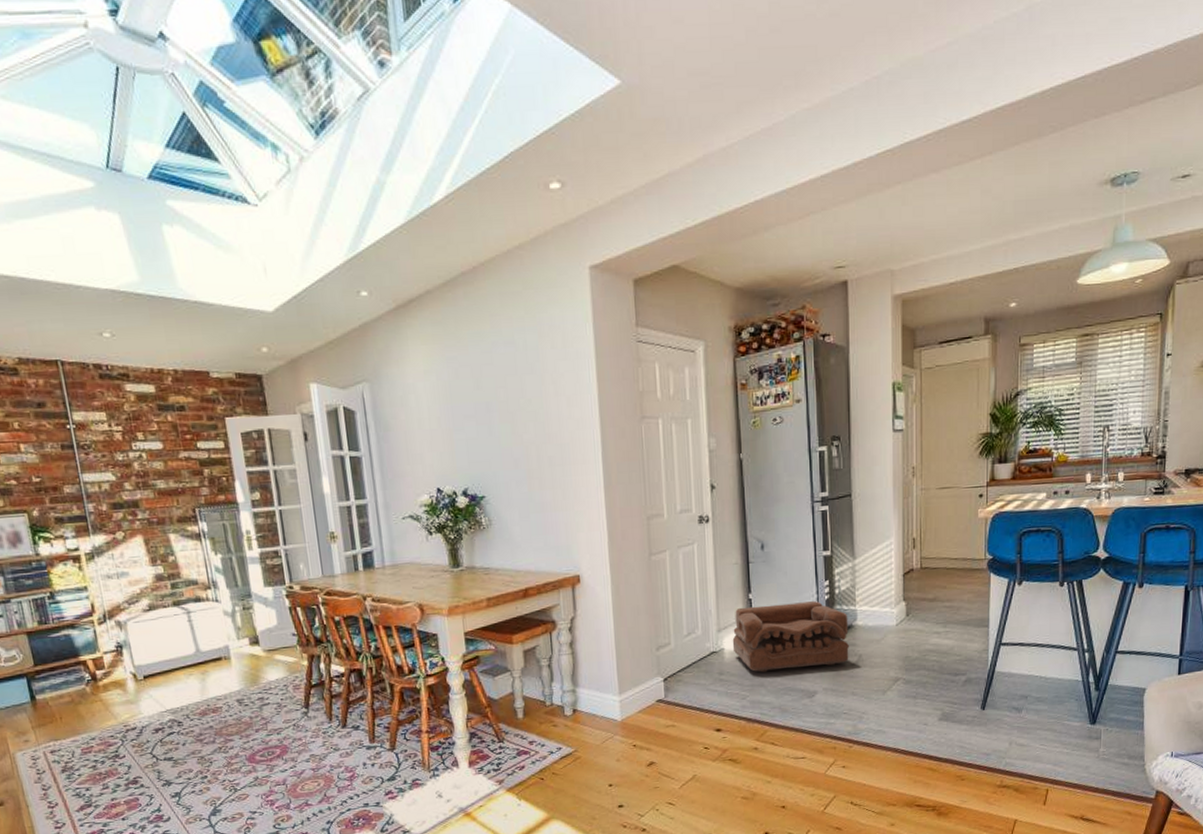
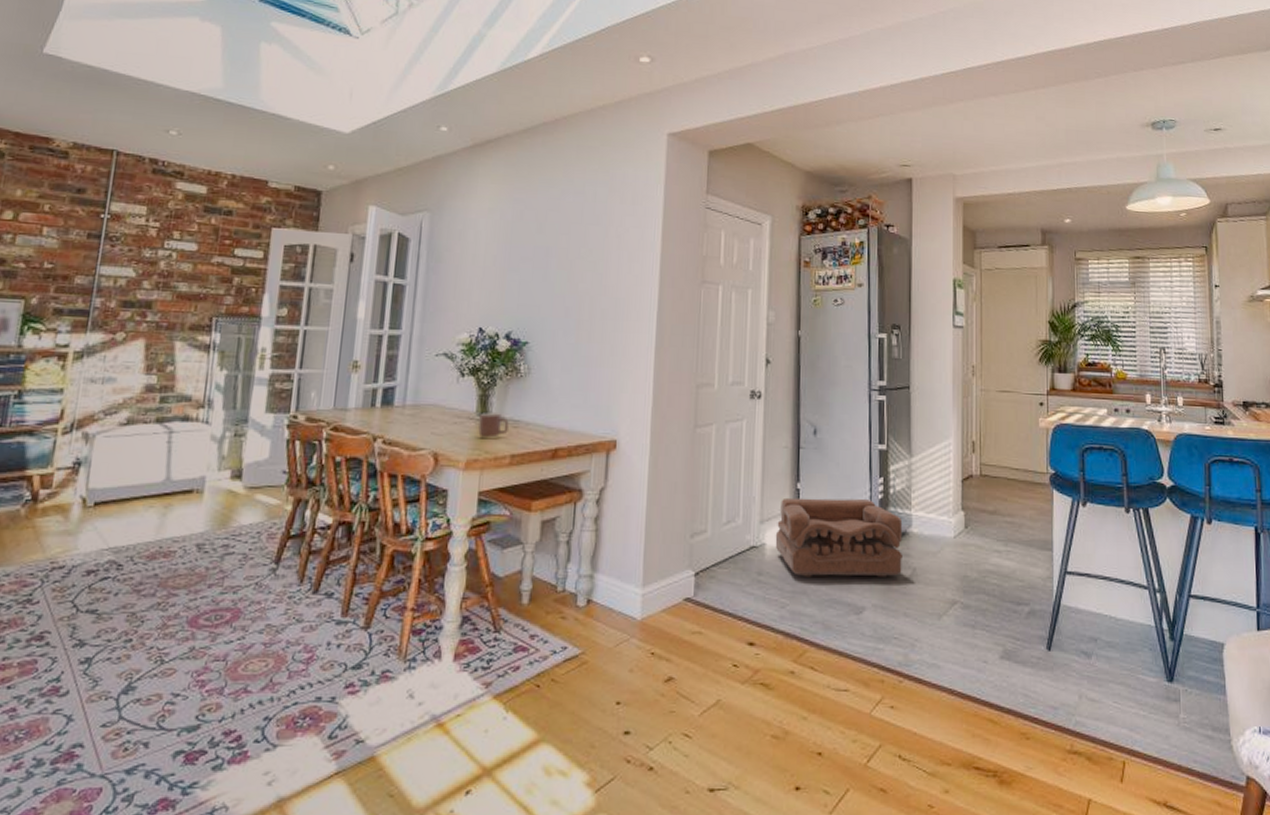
mug: none [453,563,481,588] -> present [478,412,509,439]

